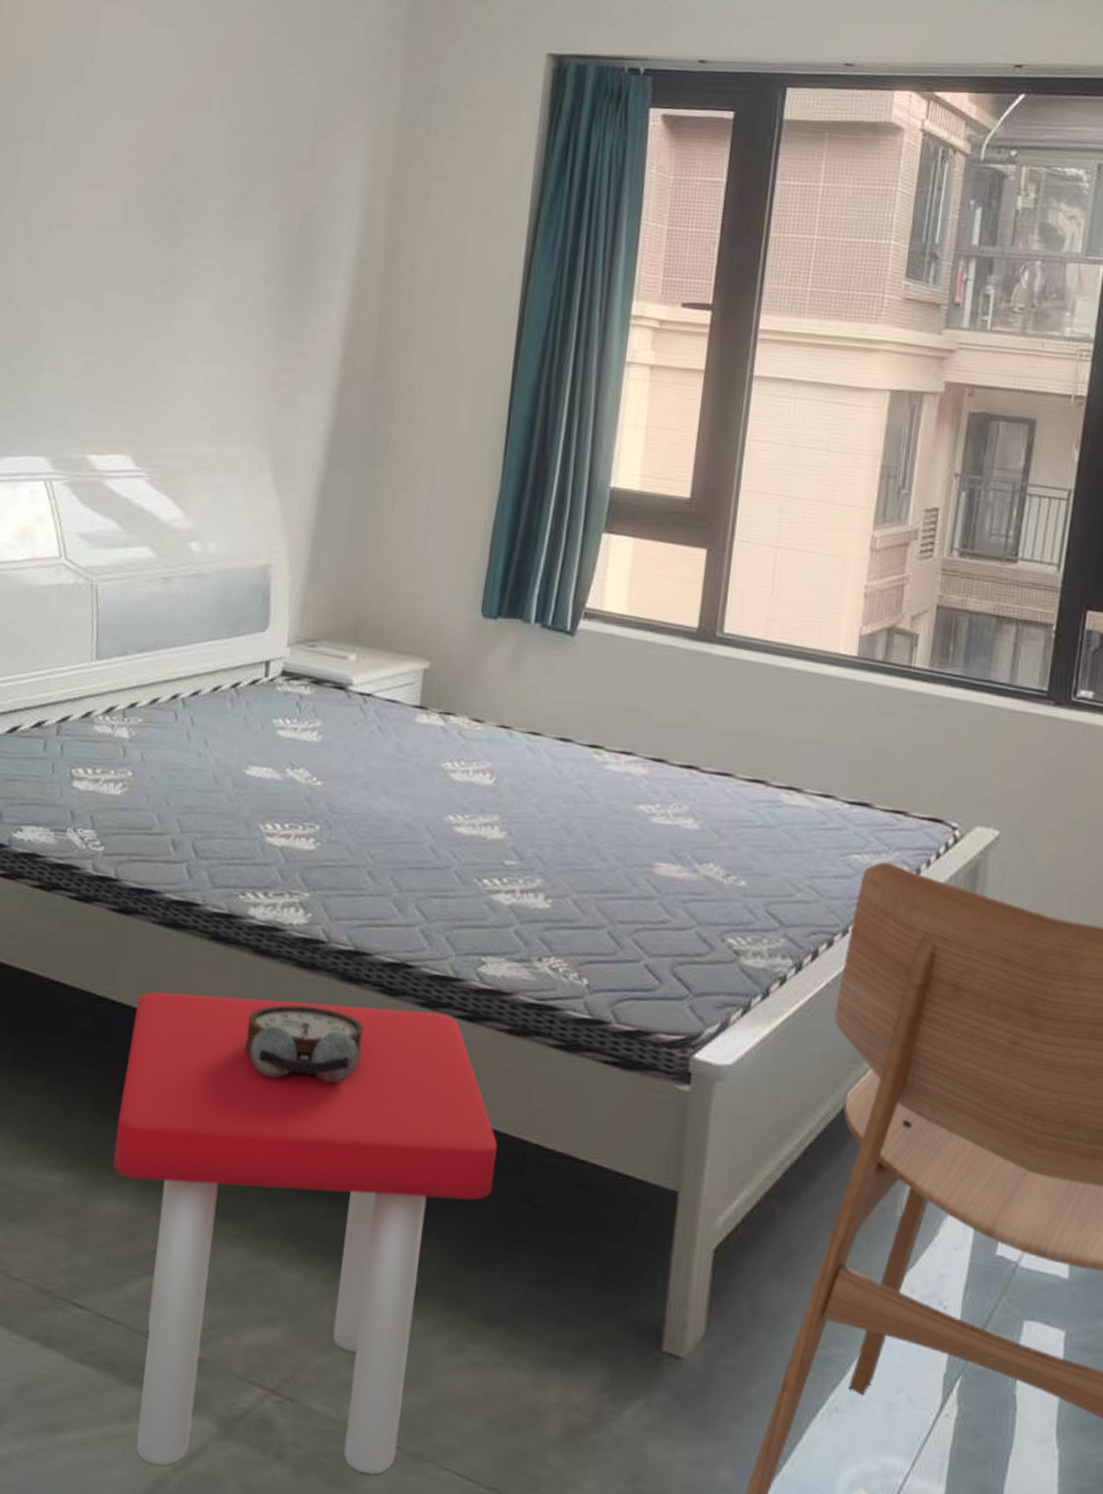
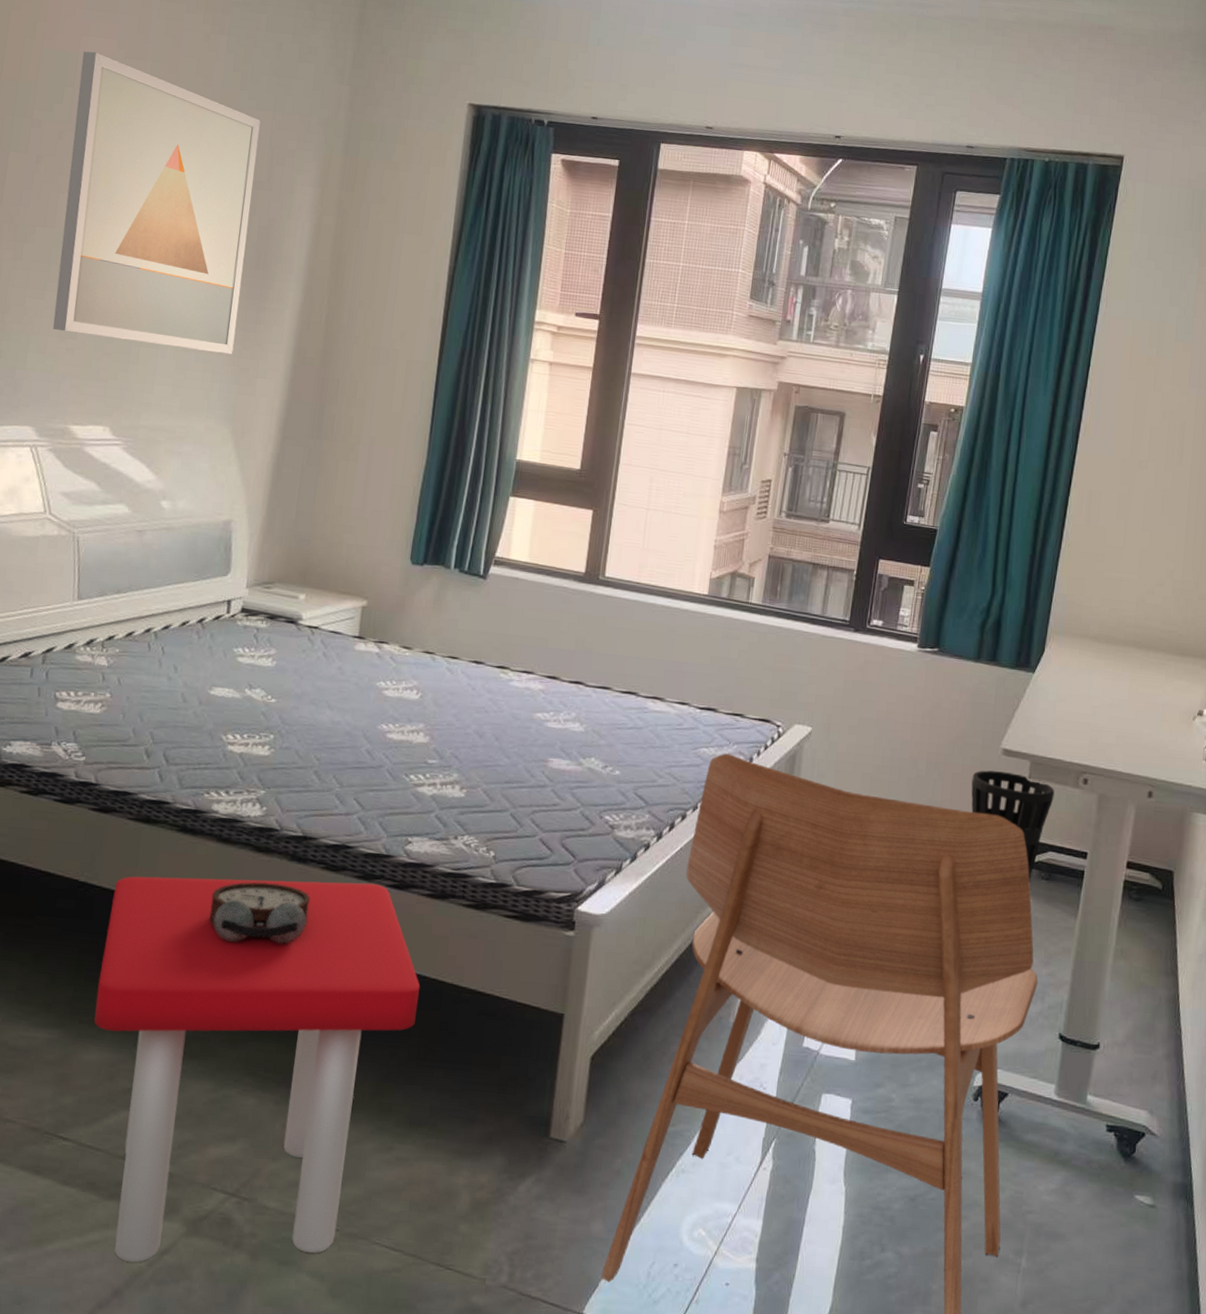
wall art: none [69,21,302,368] -> present [52,51,261,355]

